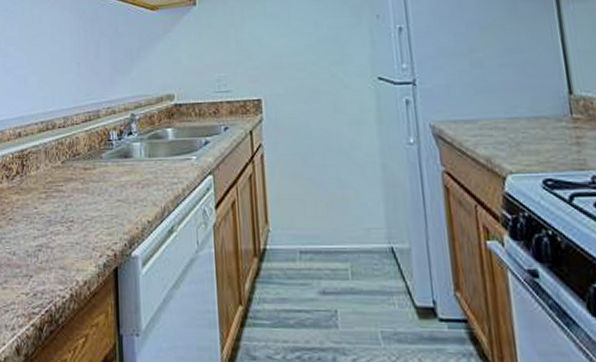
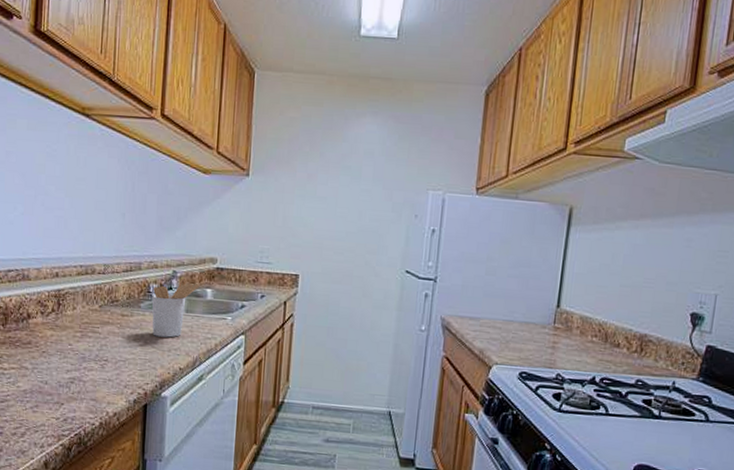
utensil holder: none [112,120,160,188] -> present [151,278,200,338]

